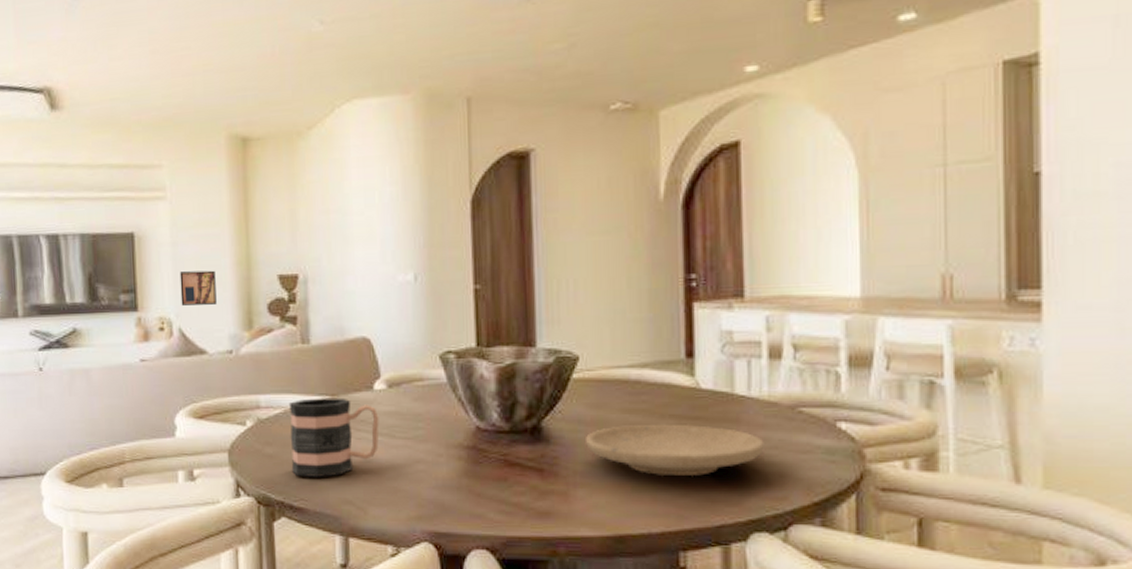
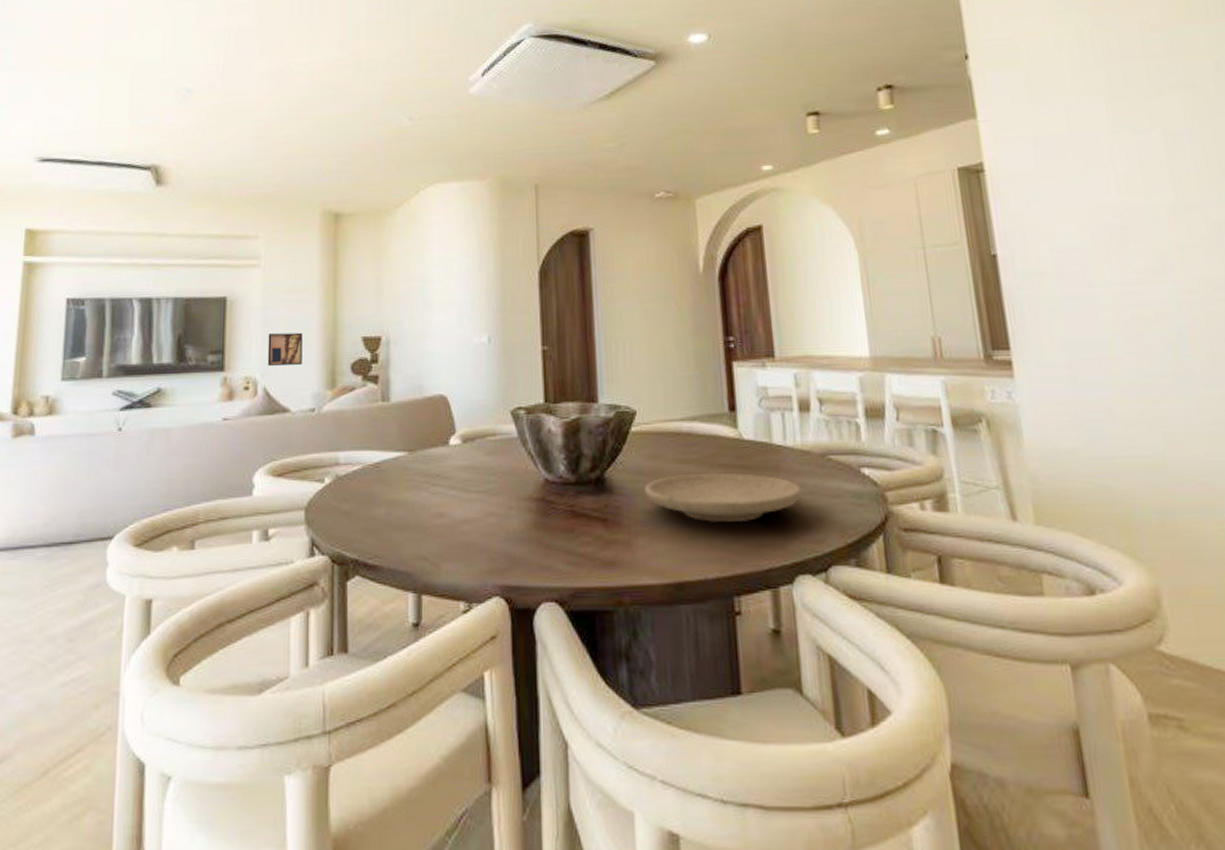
mug: present [288,397,379,477] -> none [367,453,454,533]

